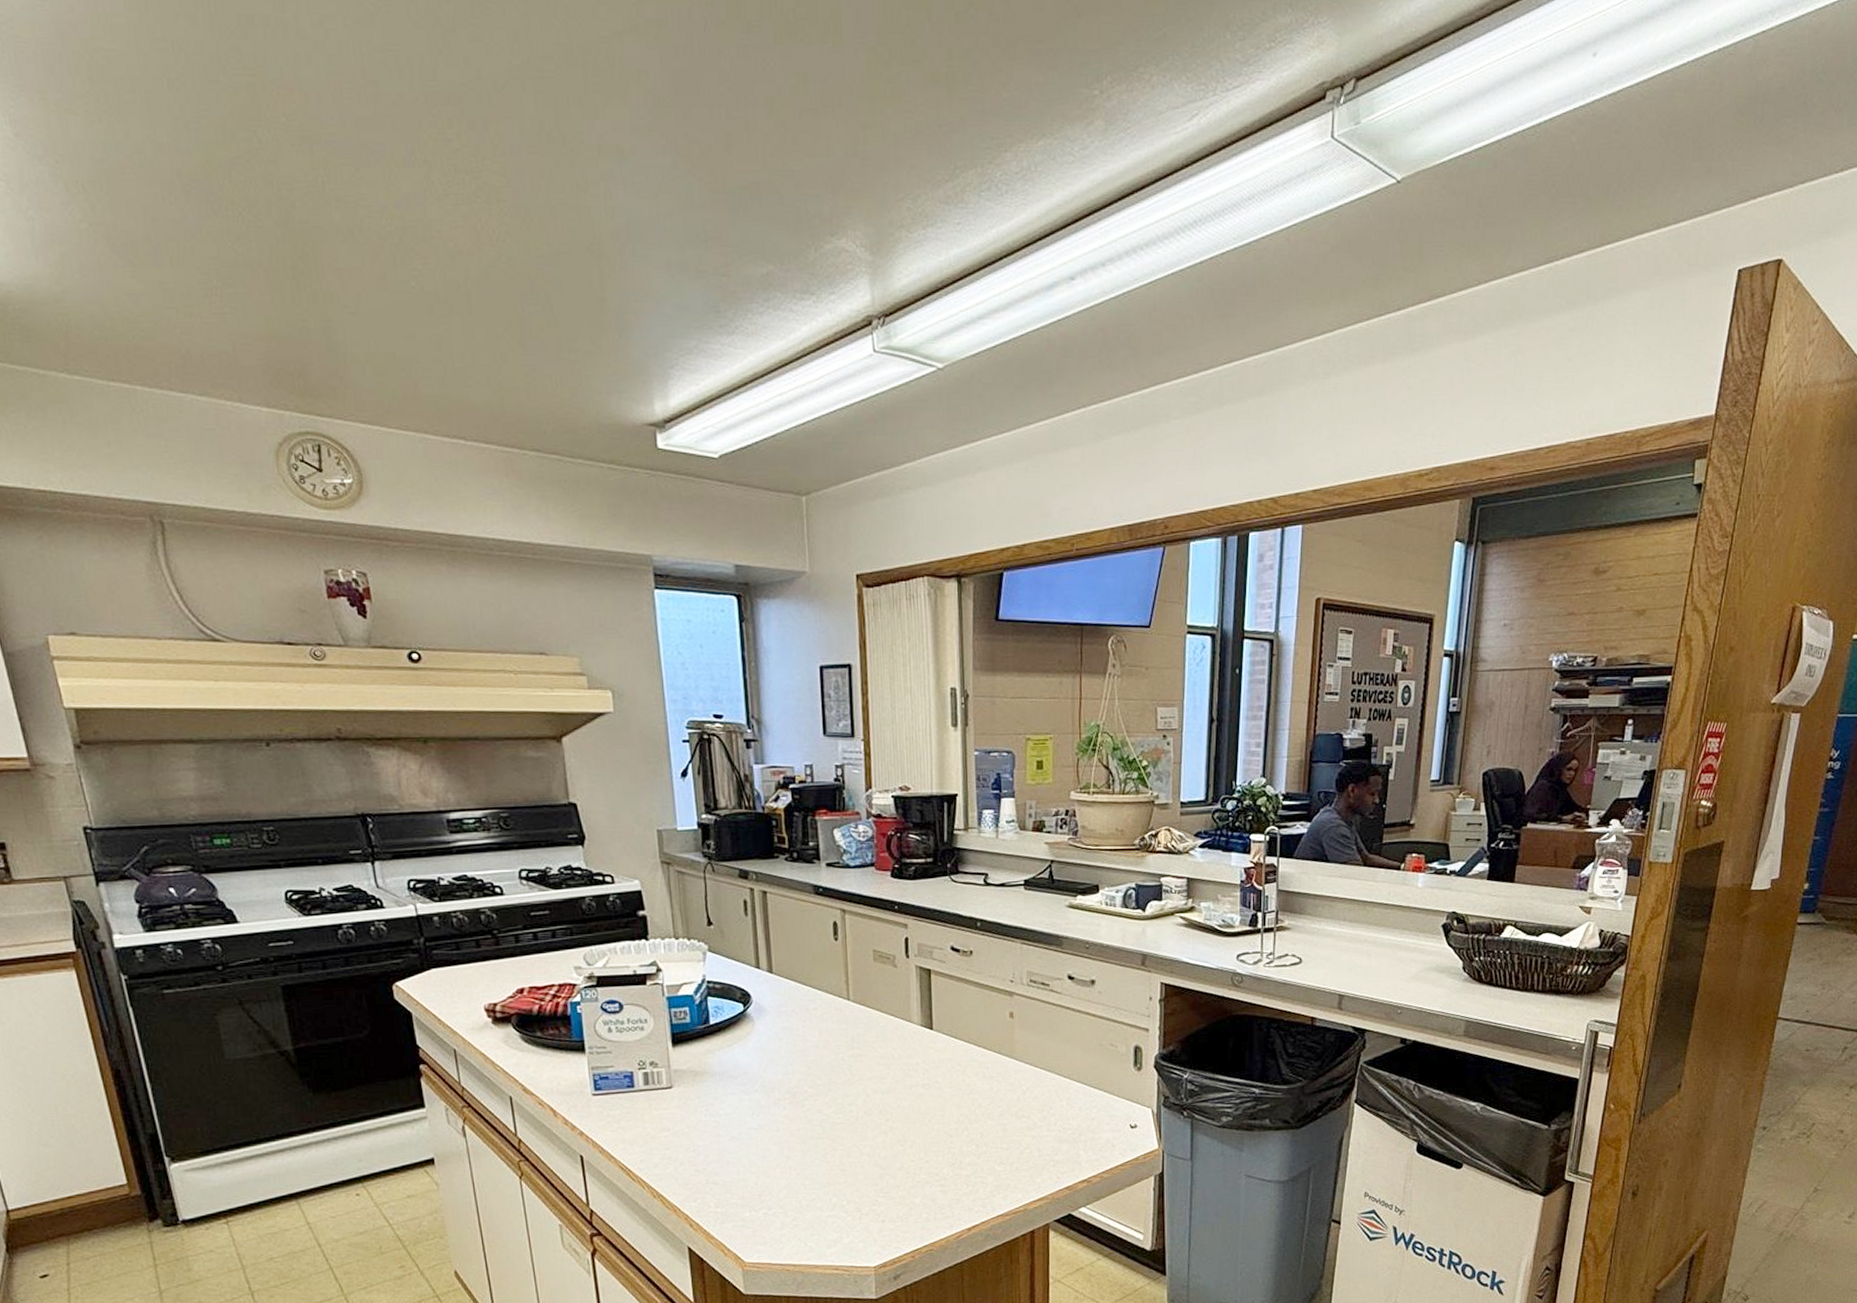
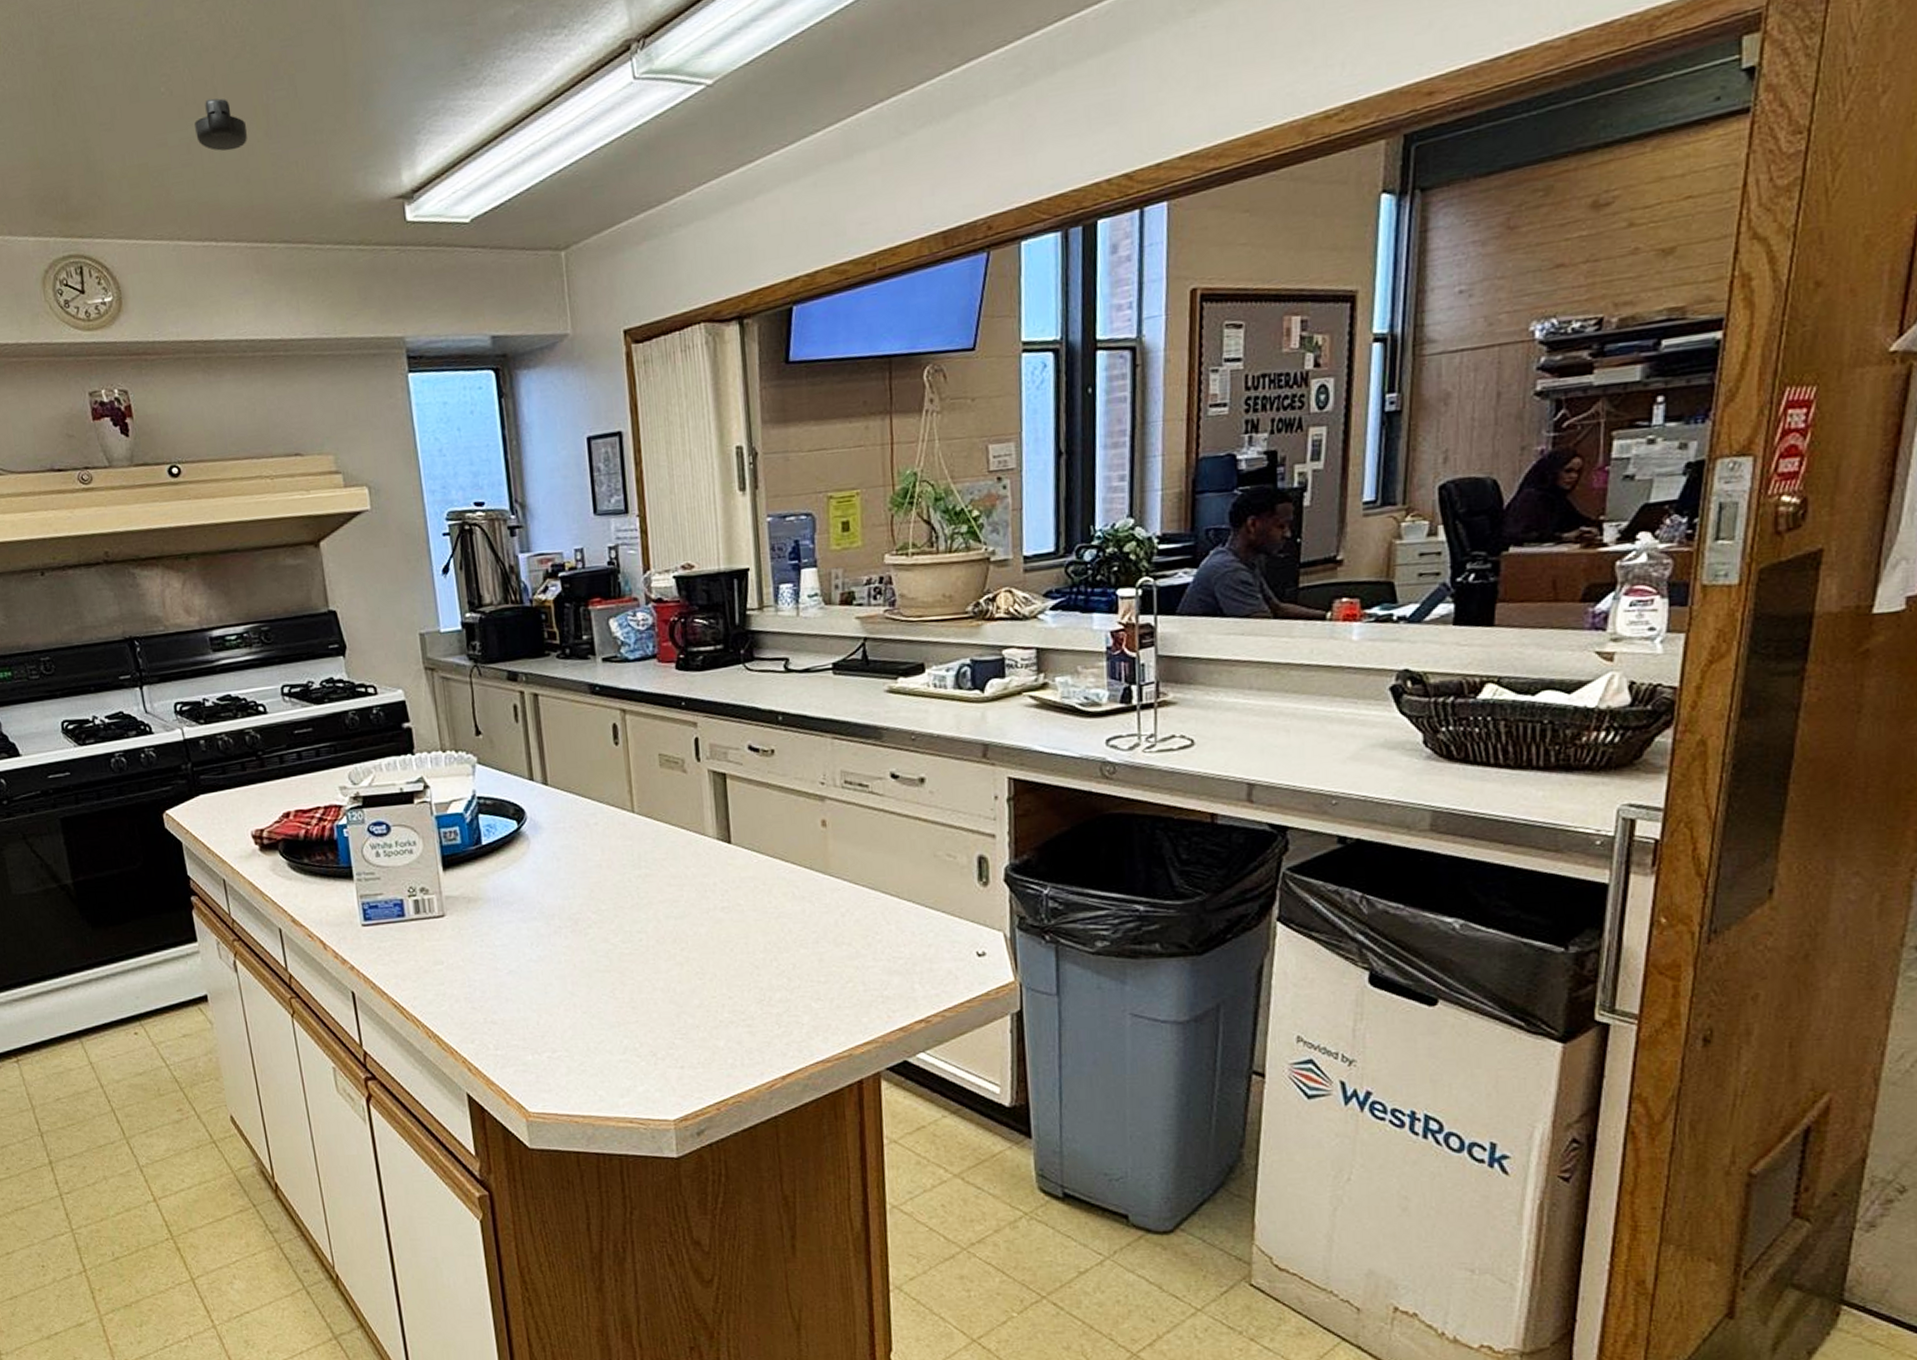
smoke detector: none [446,300,501,355] -> present [194,98,247,151]

